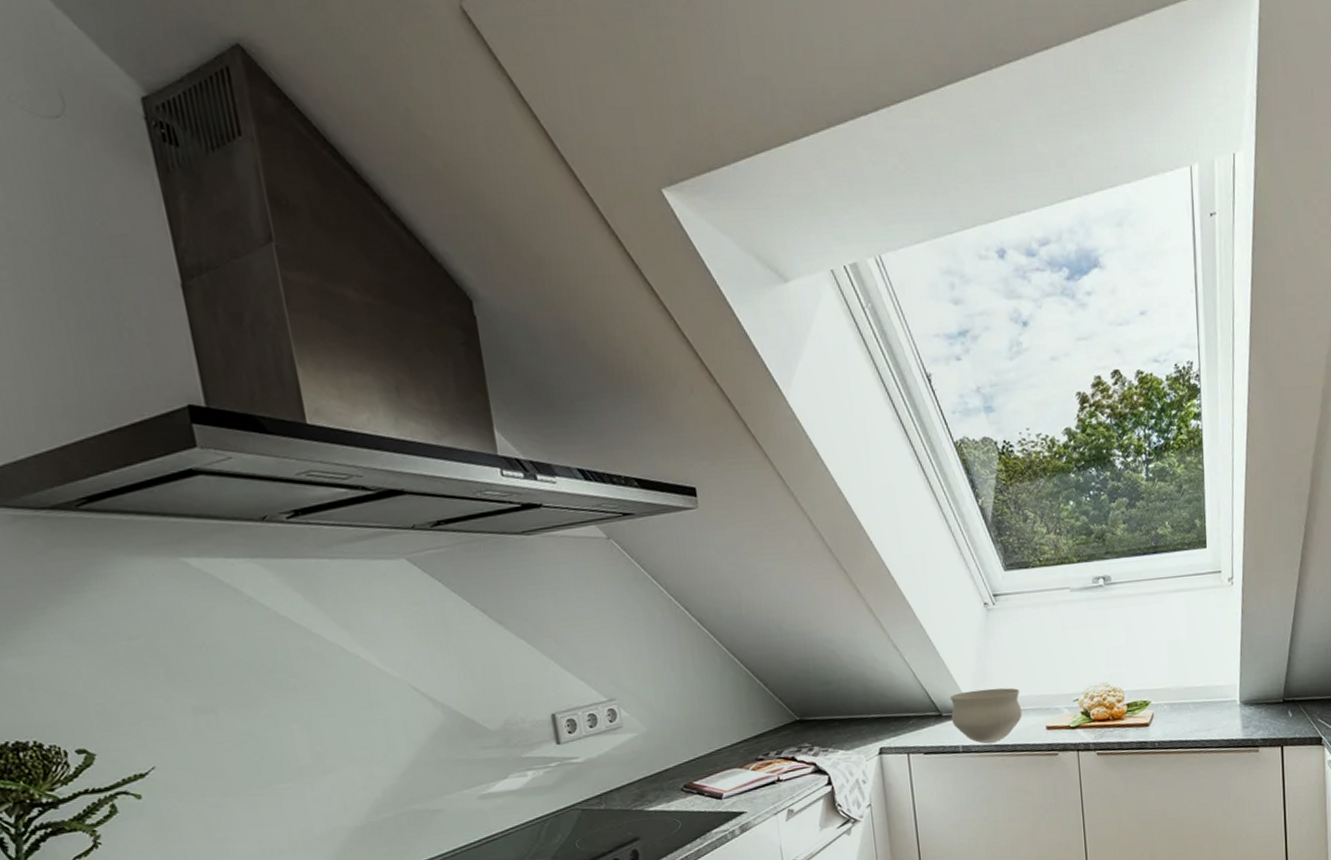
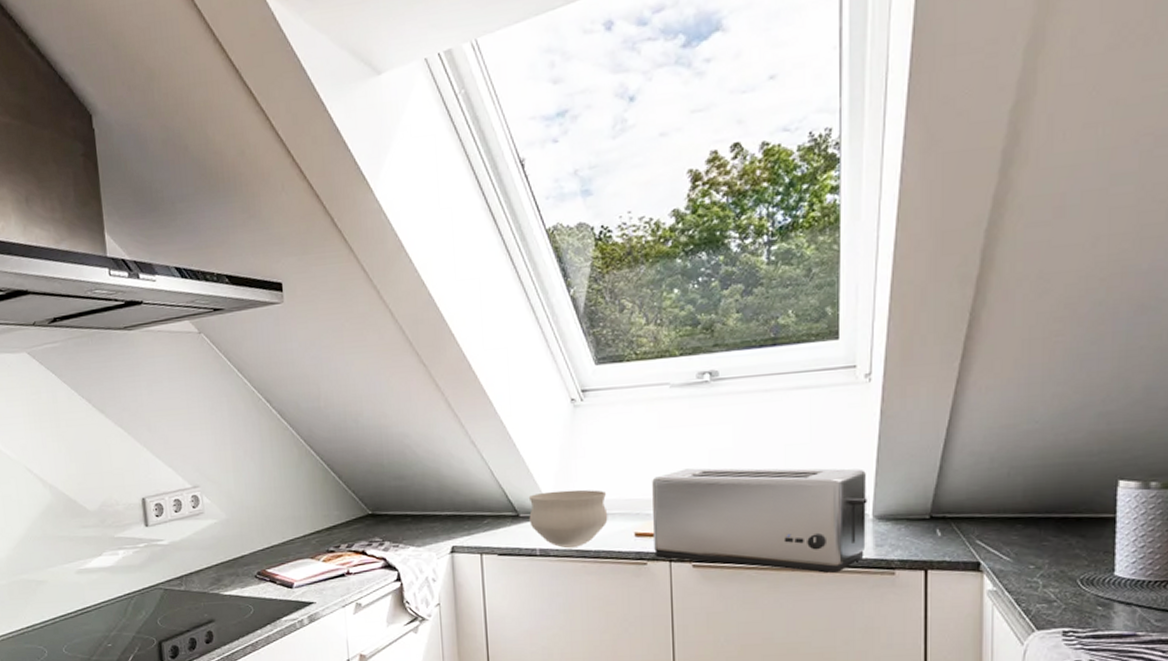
toaster: none [1059,661,1236,754] -> present [652,468,867,574]

